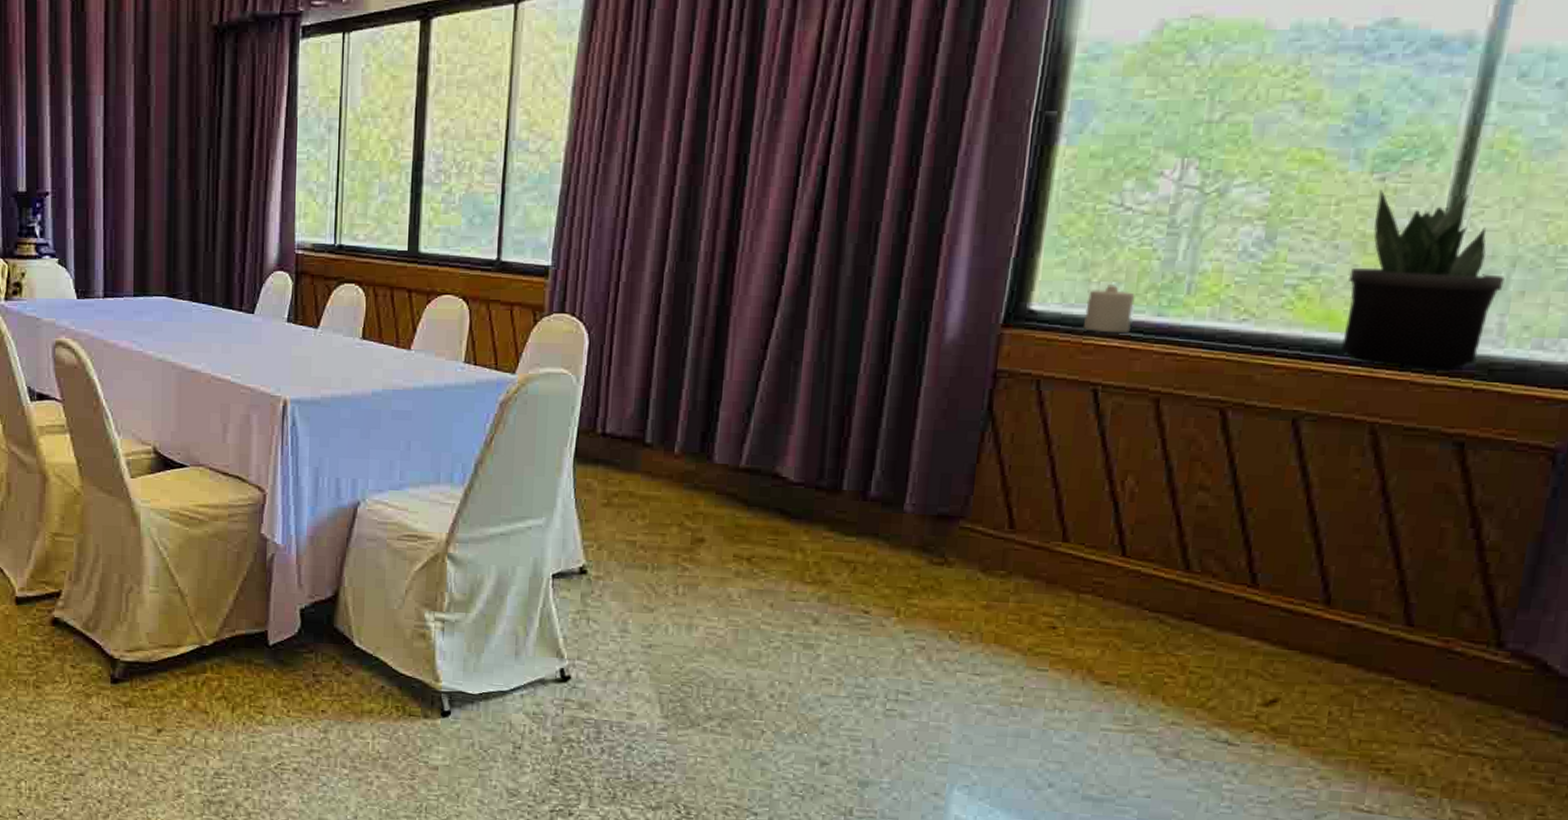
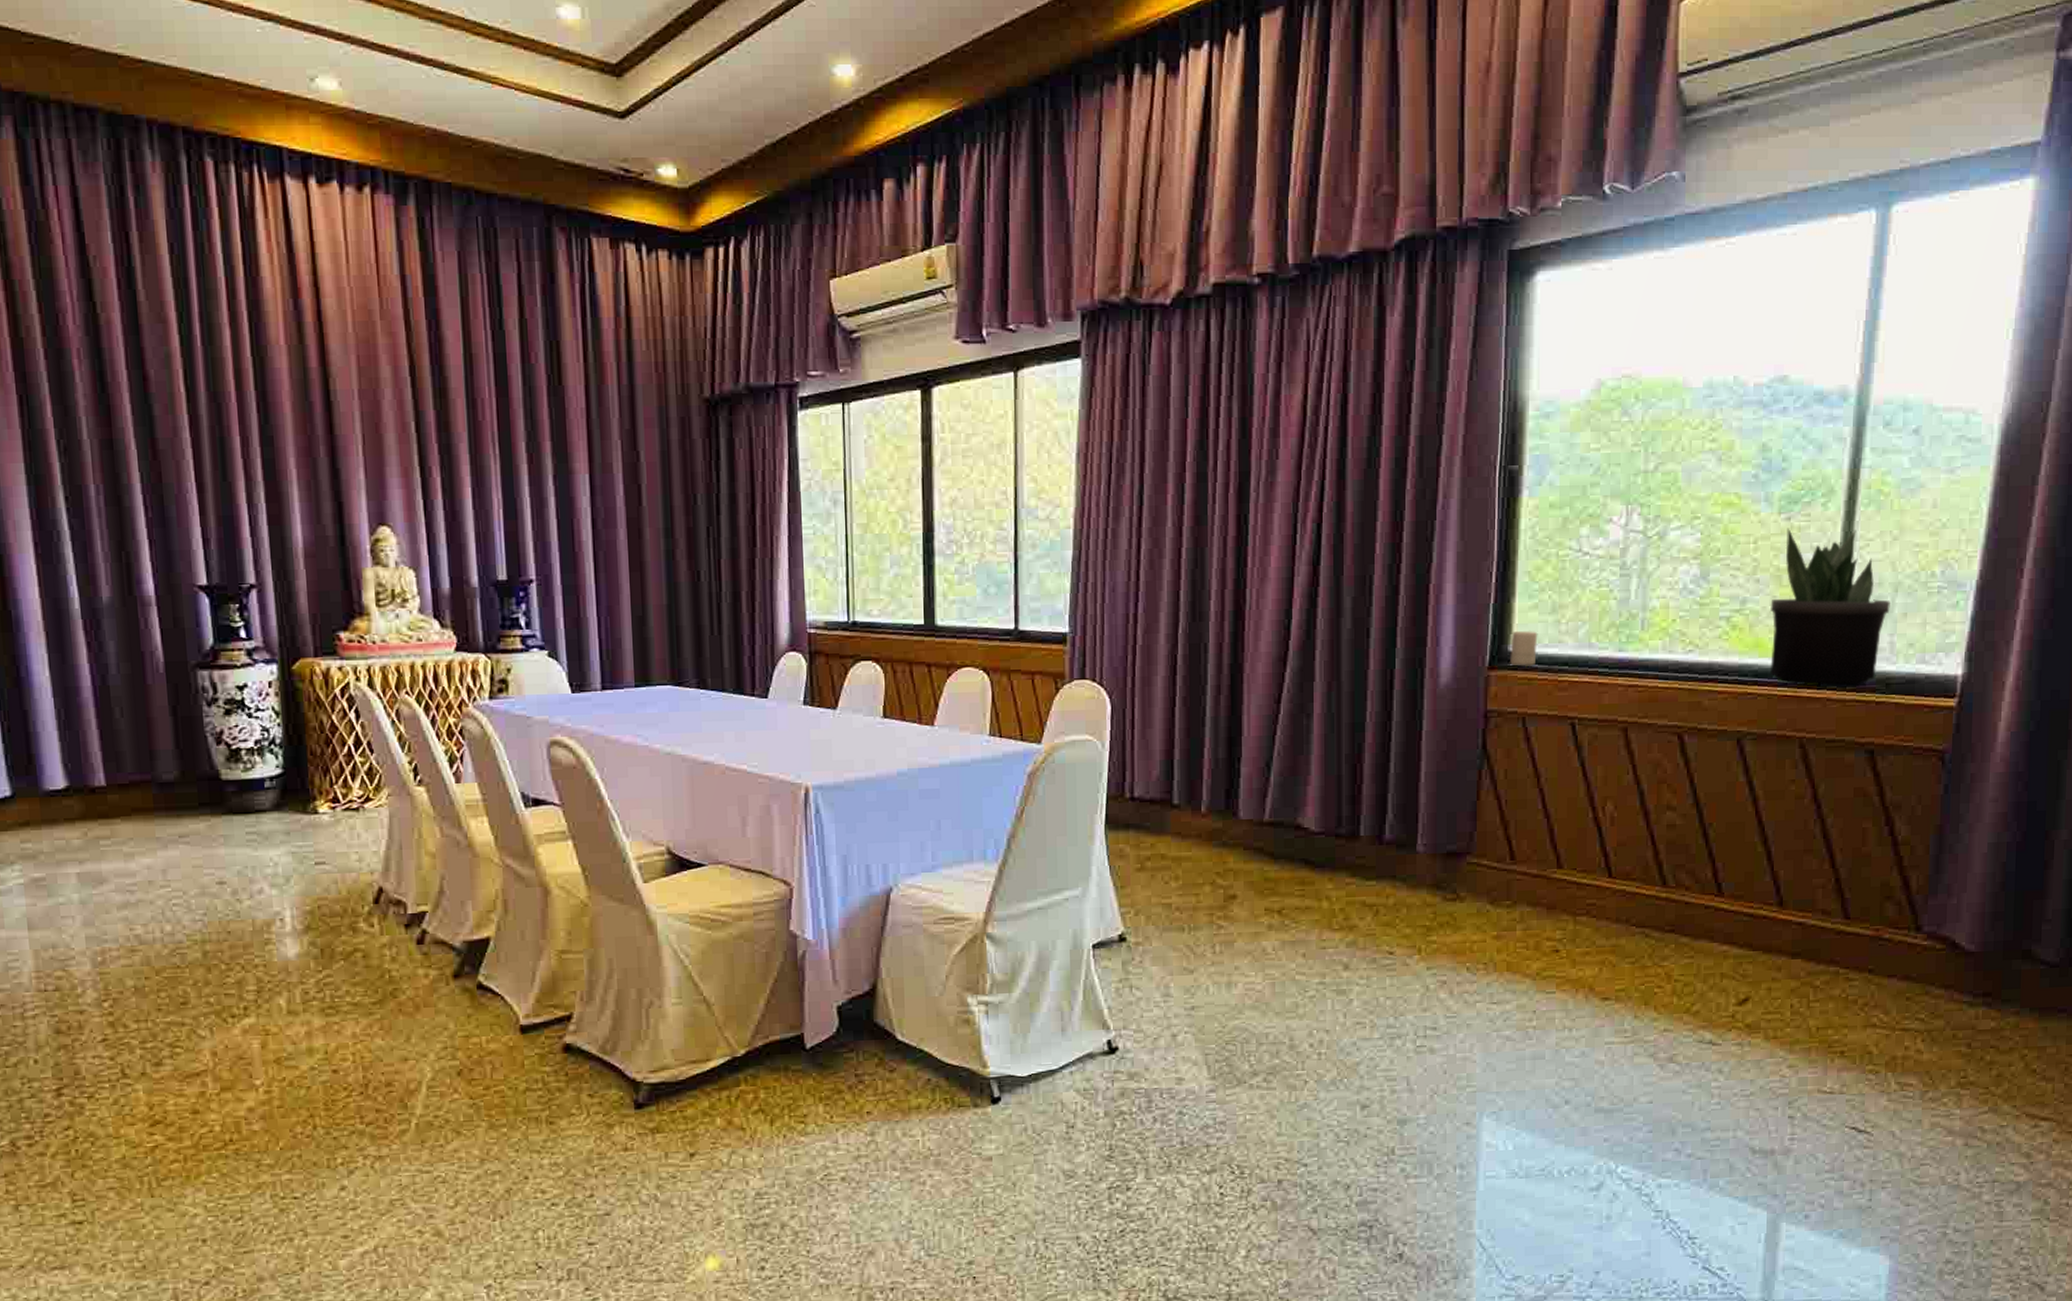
candle: none [1026,288,1064,328] -> present [1509,631,1538,667]
candle: present [1084,285,1135,332] -> none [1558,624,1599,669]

